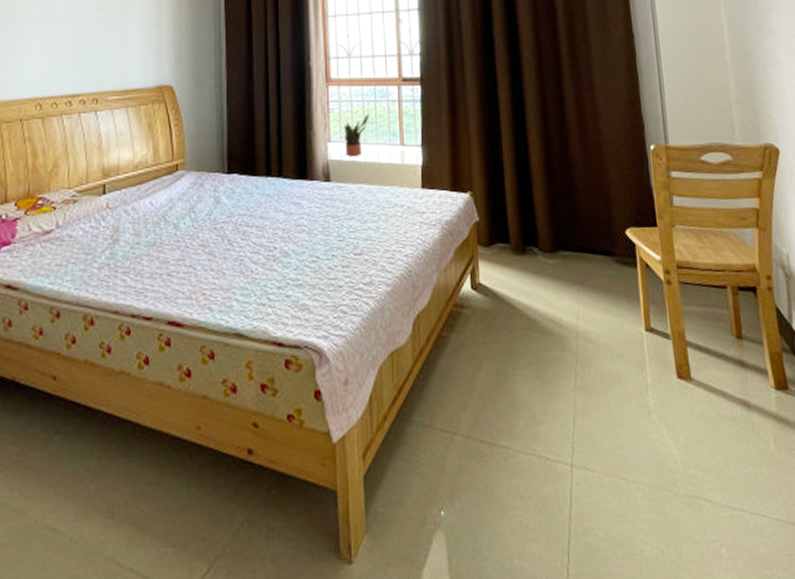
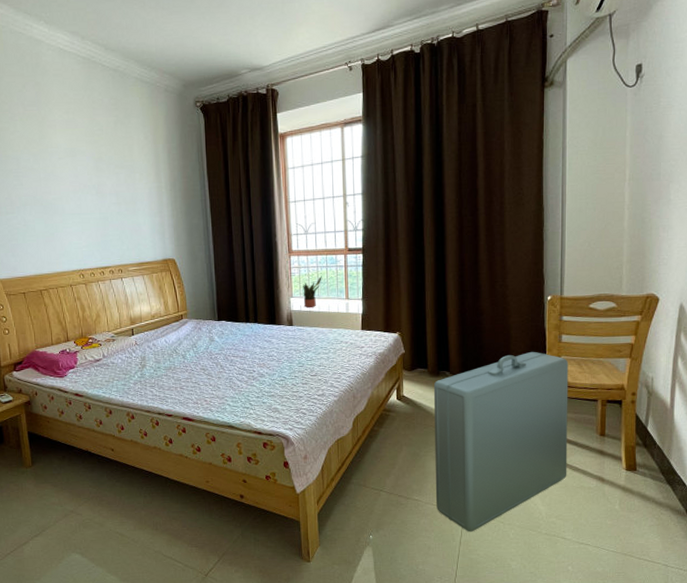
suitcase: none [518,218,703,498] -> present [433,351,569,532]

